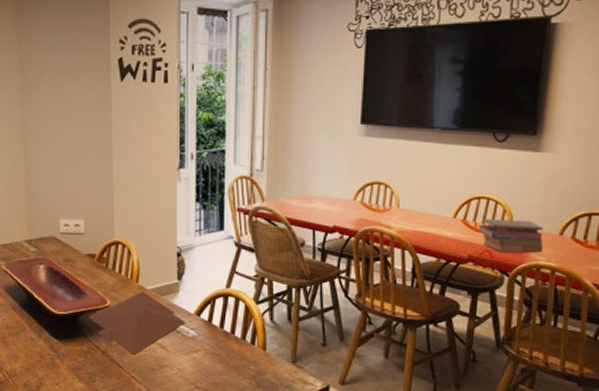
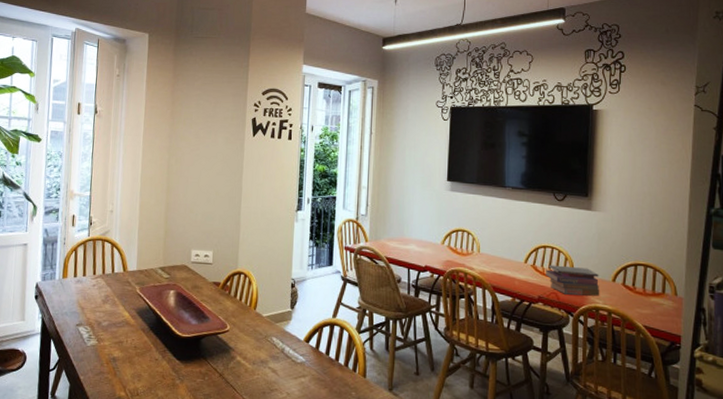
papers: present [89,292,186,355] -> none [210,318,296,378]

